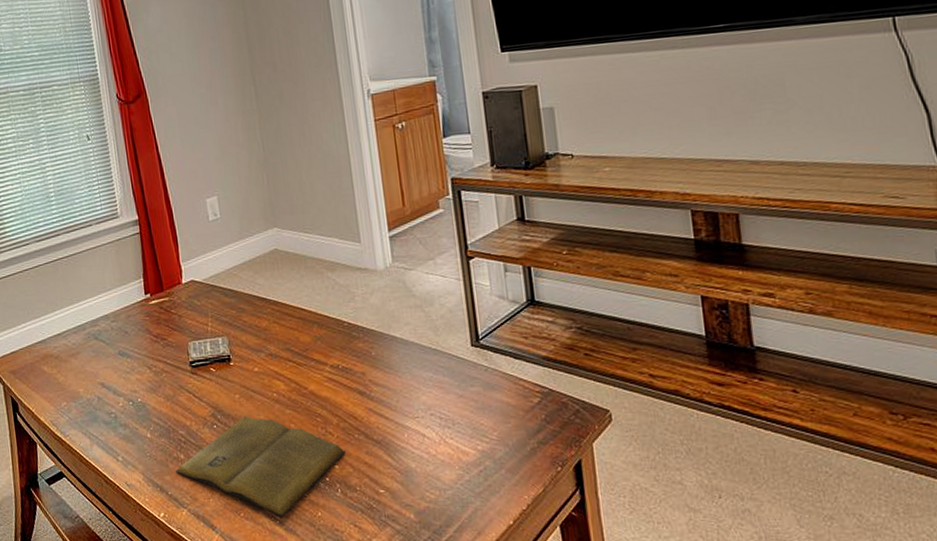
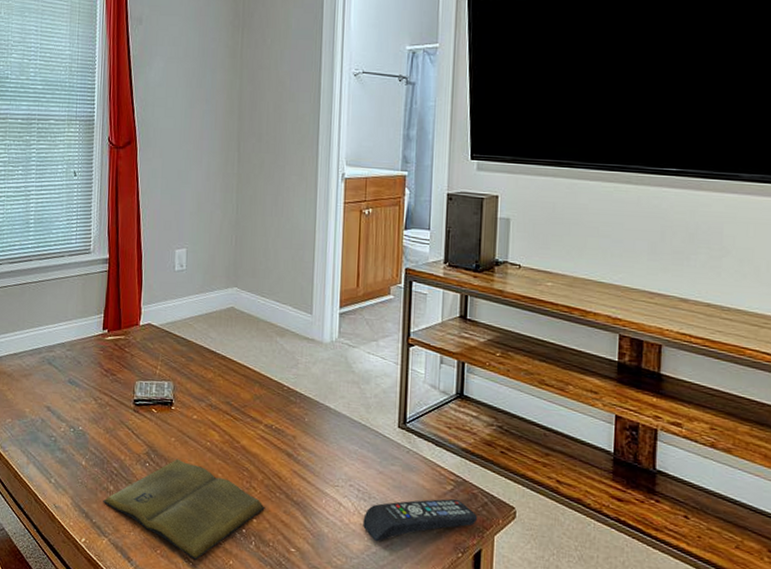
remote control: none [450,411,572,469] -> present [363,498,478,542]

